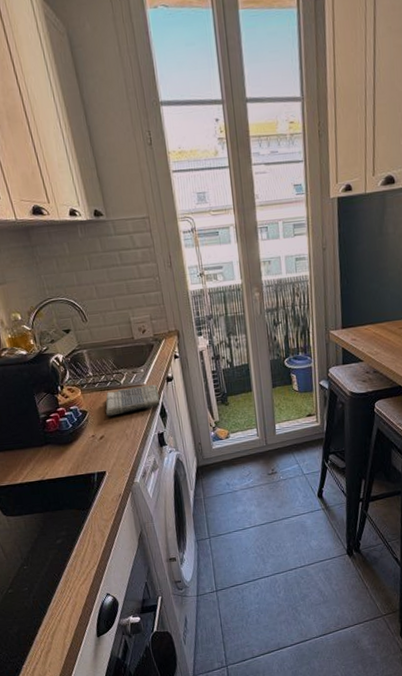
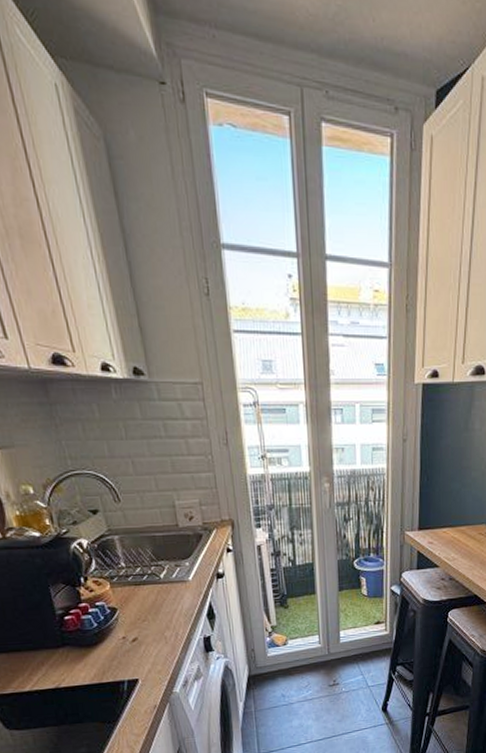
dish towel: present [105,384,160,416] -> none [141,581,207,615]

